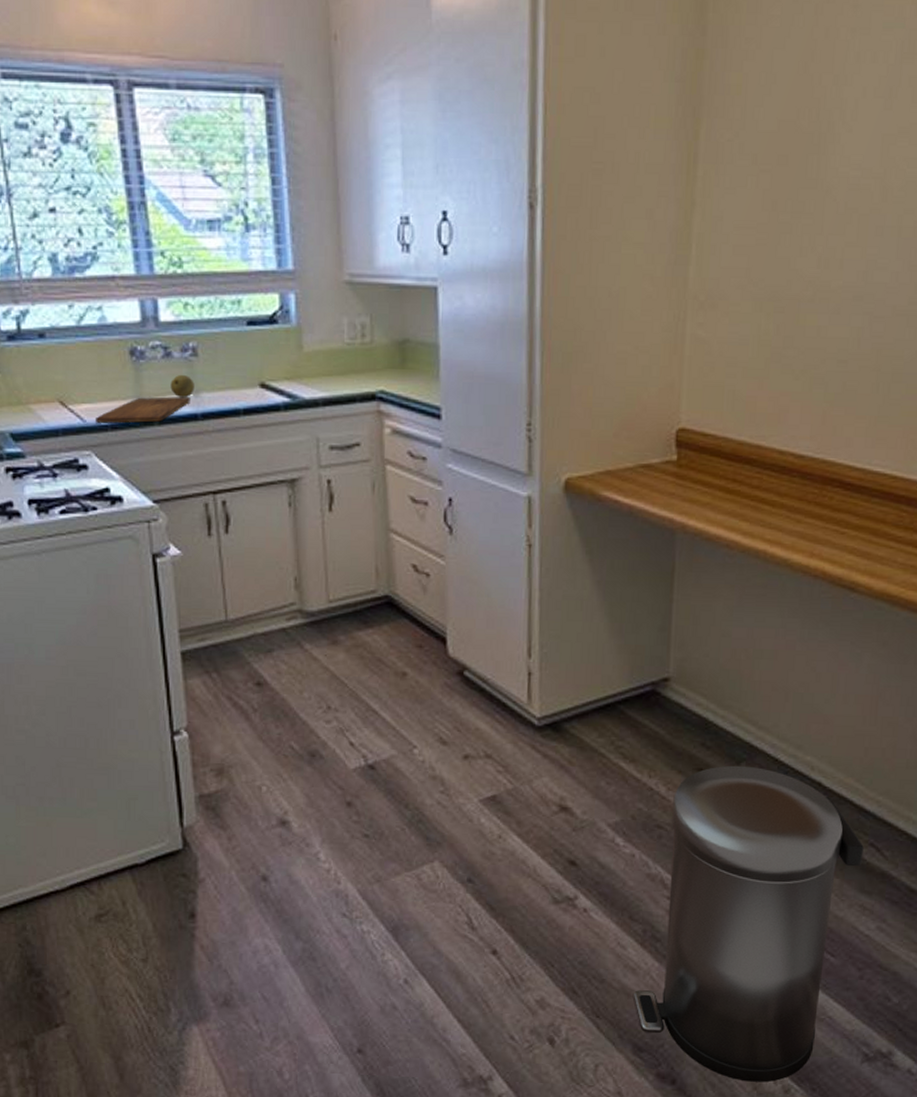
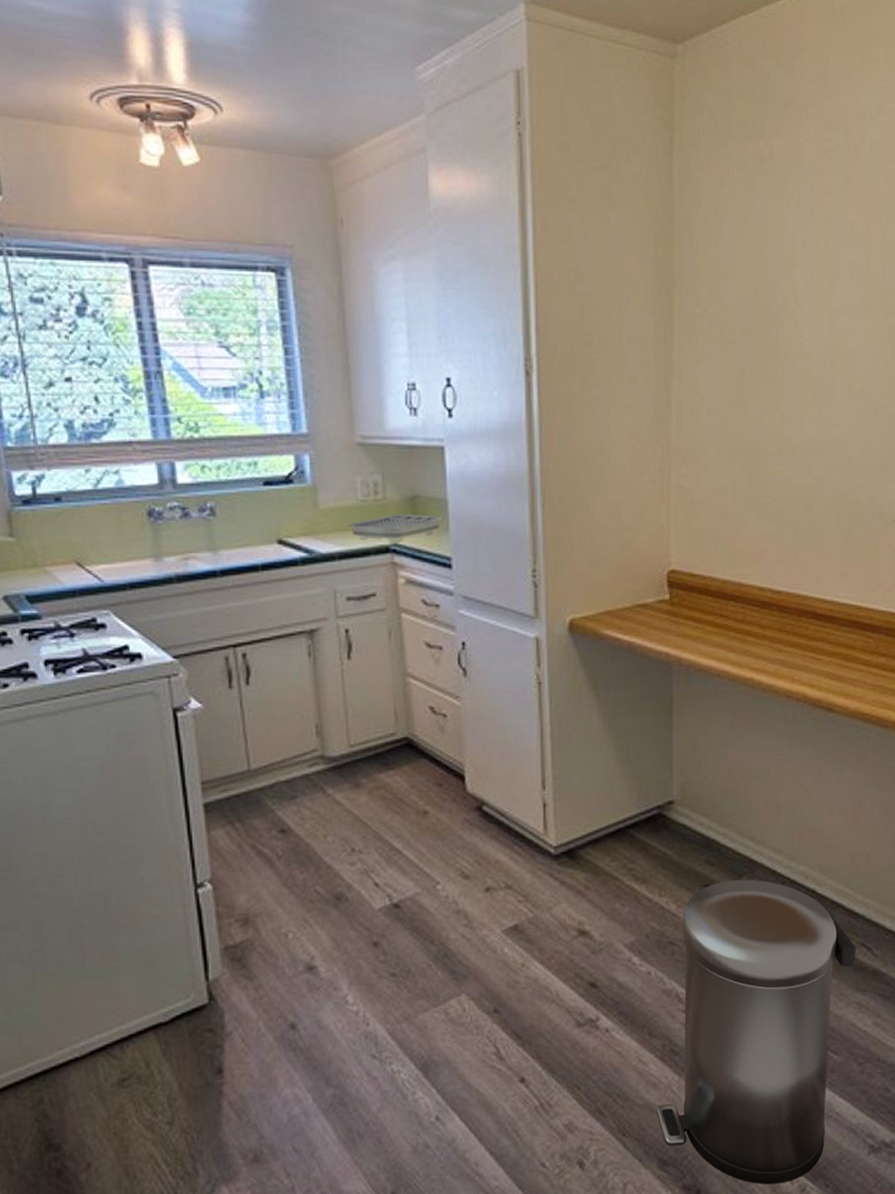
cutting board: present [96,397,190,423] -> none [114,555,209,582]
fruit: present [170,374,194,398] -> none [189,533,213,556]
dish rack: none [333,359,433,391] -> present [348,514,443,543]

